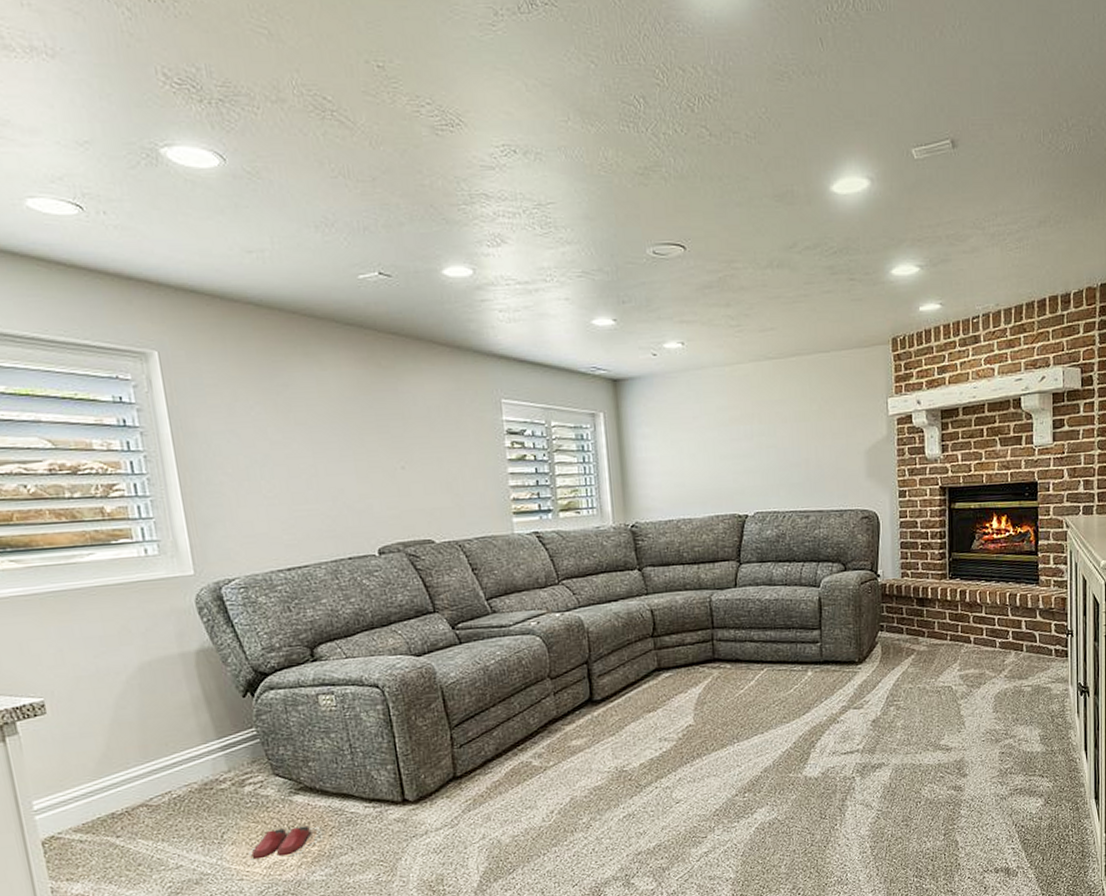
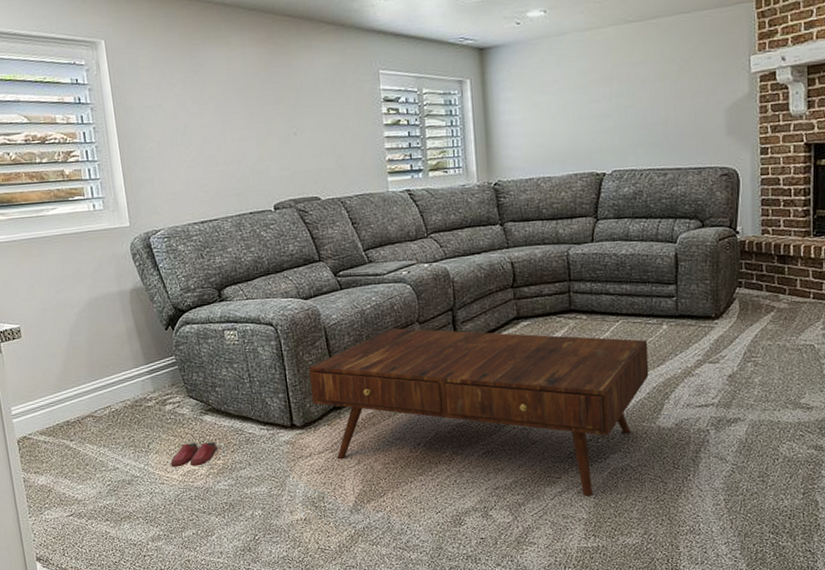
coffee table: none [423,684,795,855] -> present [309,328,649,496]

